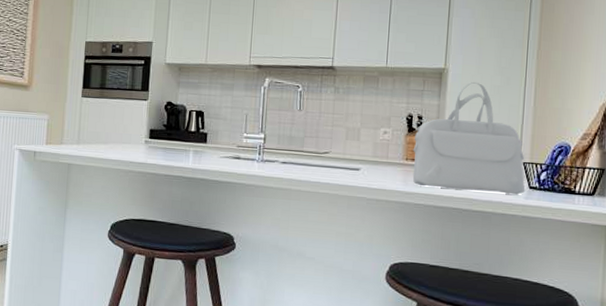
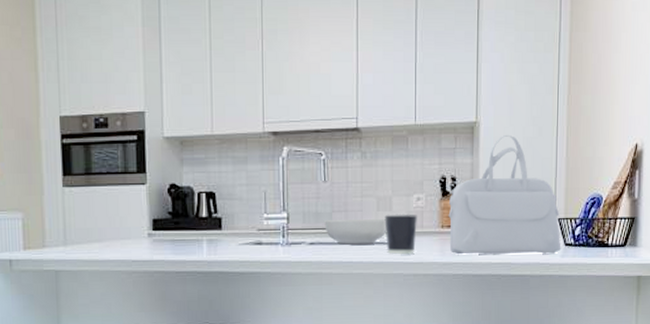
bowl: none [296,144,354,169] -> present [323,219,387,245]
mug: none [352,144,383,181] -> present [384,215,417,254]

